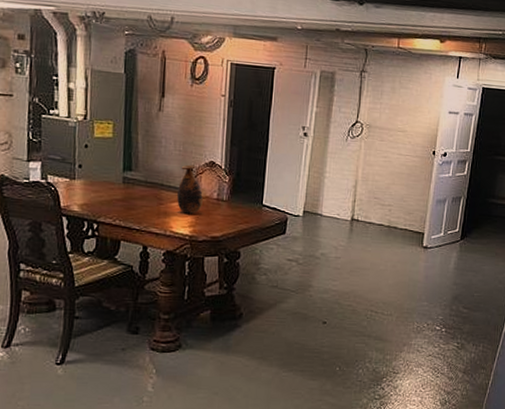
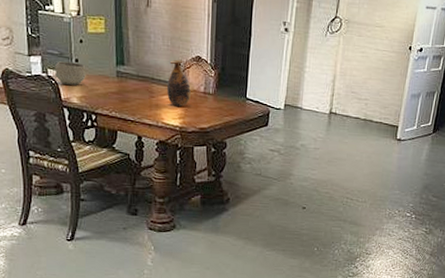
bowl: none [54,167,90,192] -> present [54,61,86,85]

